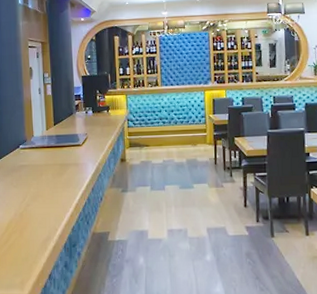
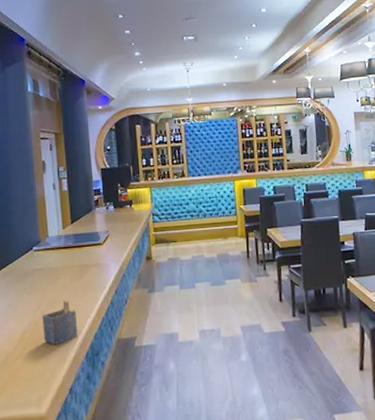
napkin holder: none [27,194,58,235] -> present [42,300,79,346]

